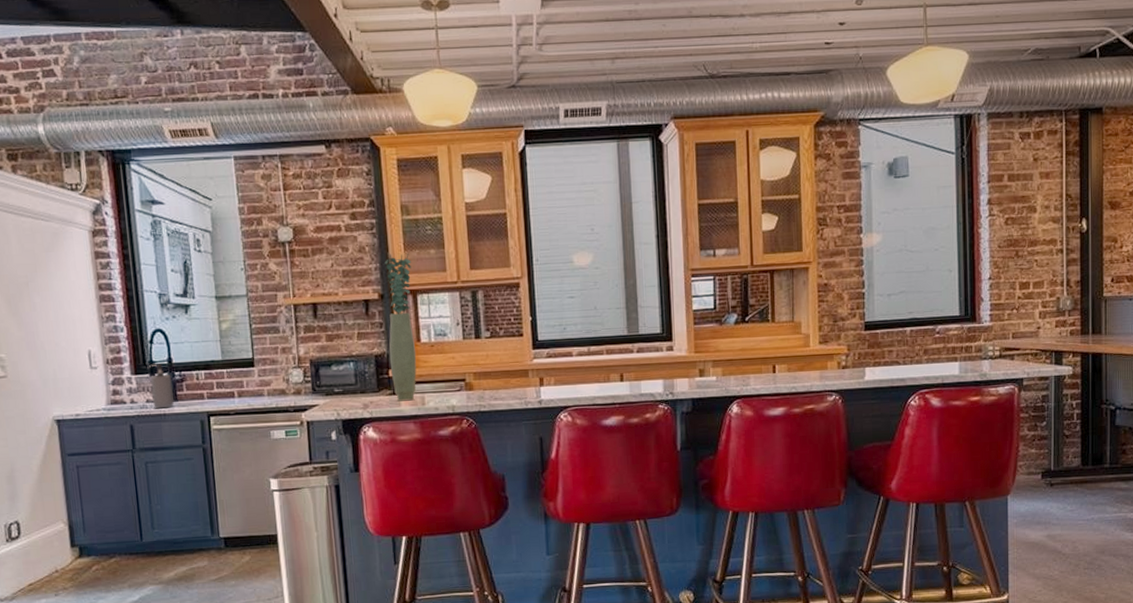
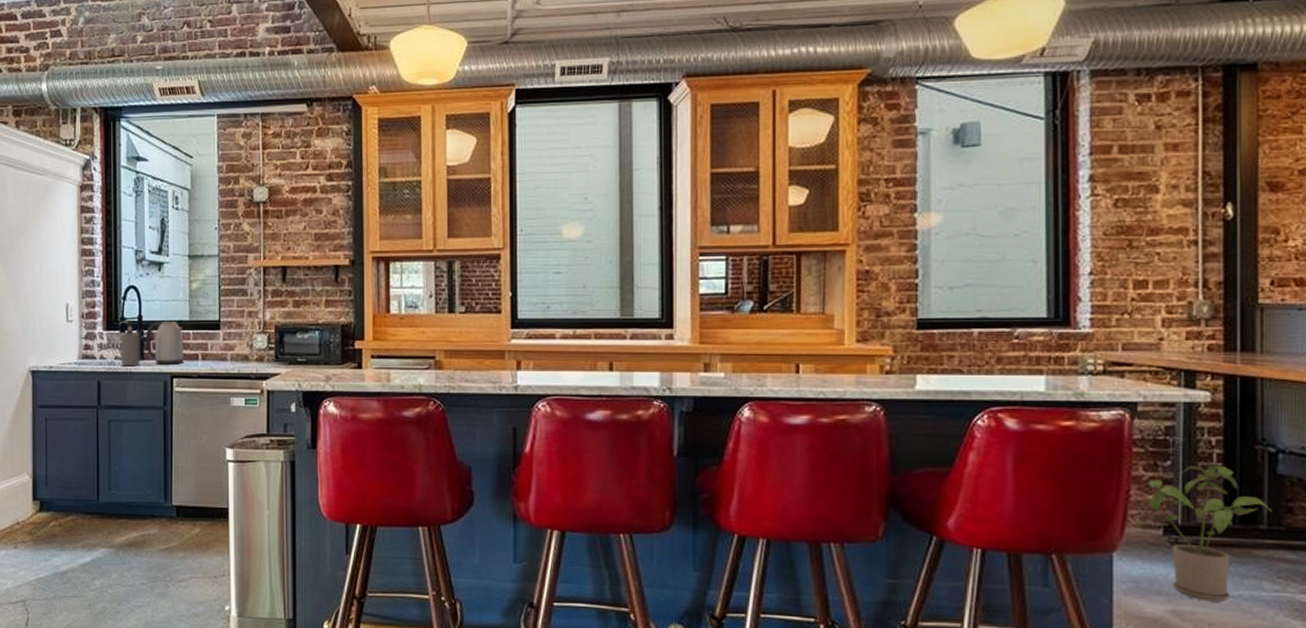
kettle: none [177,361,219,405] -> present [146,321,183,366]
vase: present [384,251,417,402] -> none [356,215,387,376]
house plant: none [1031,422,1112,526] -> present [1149,465,1272,602]

